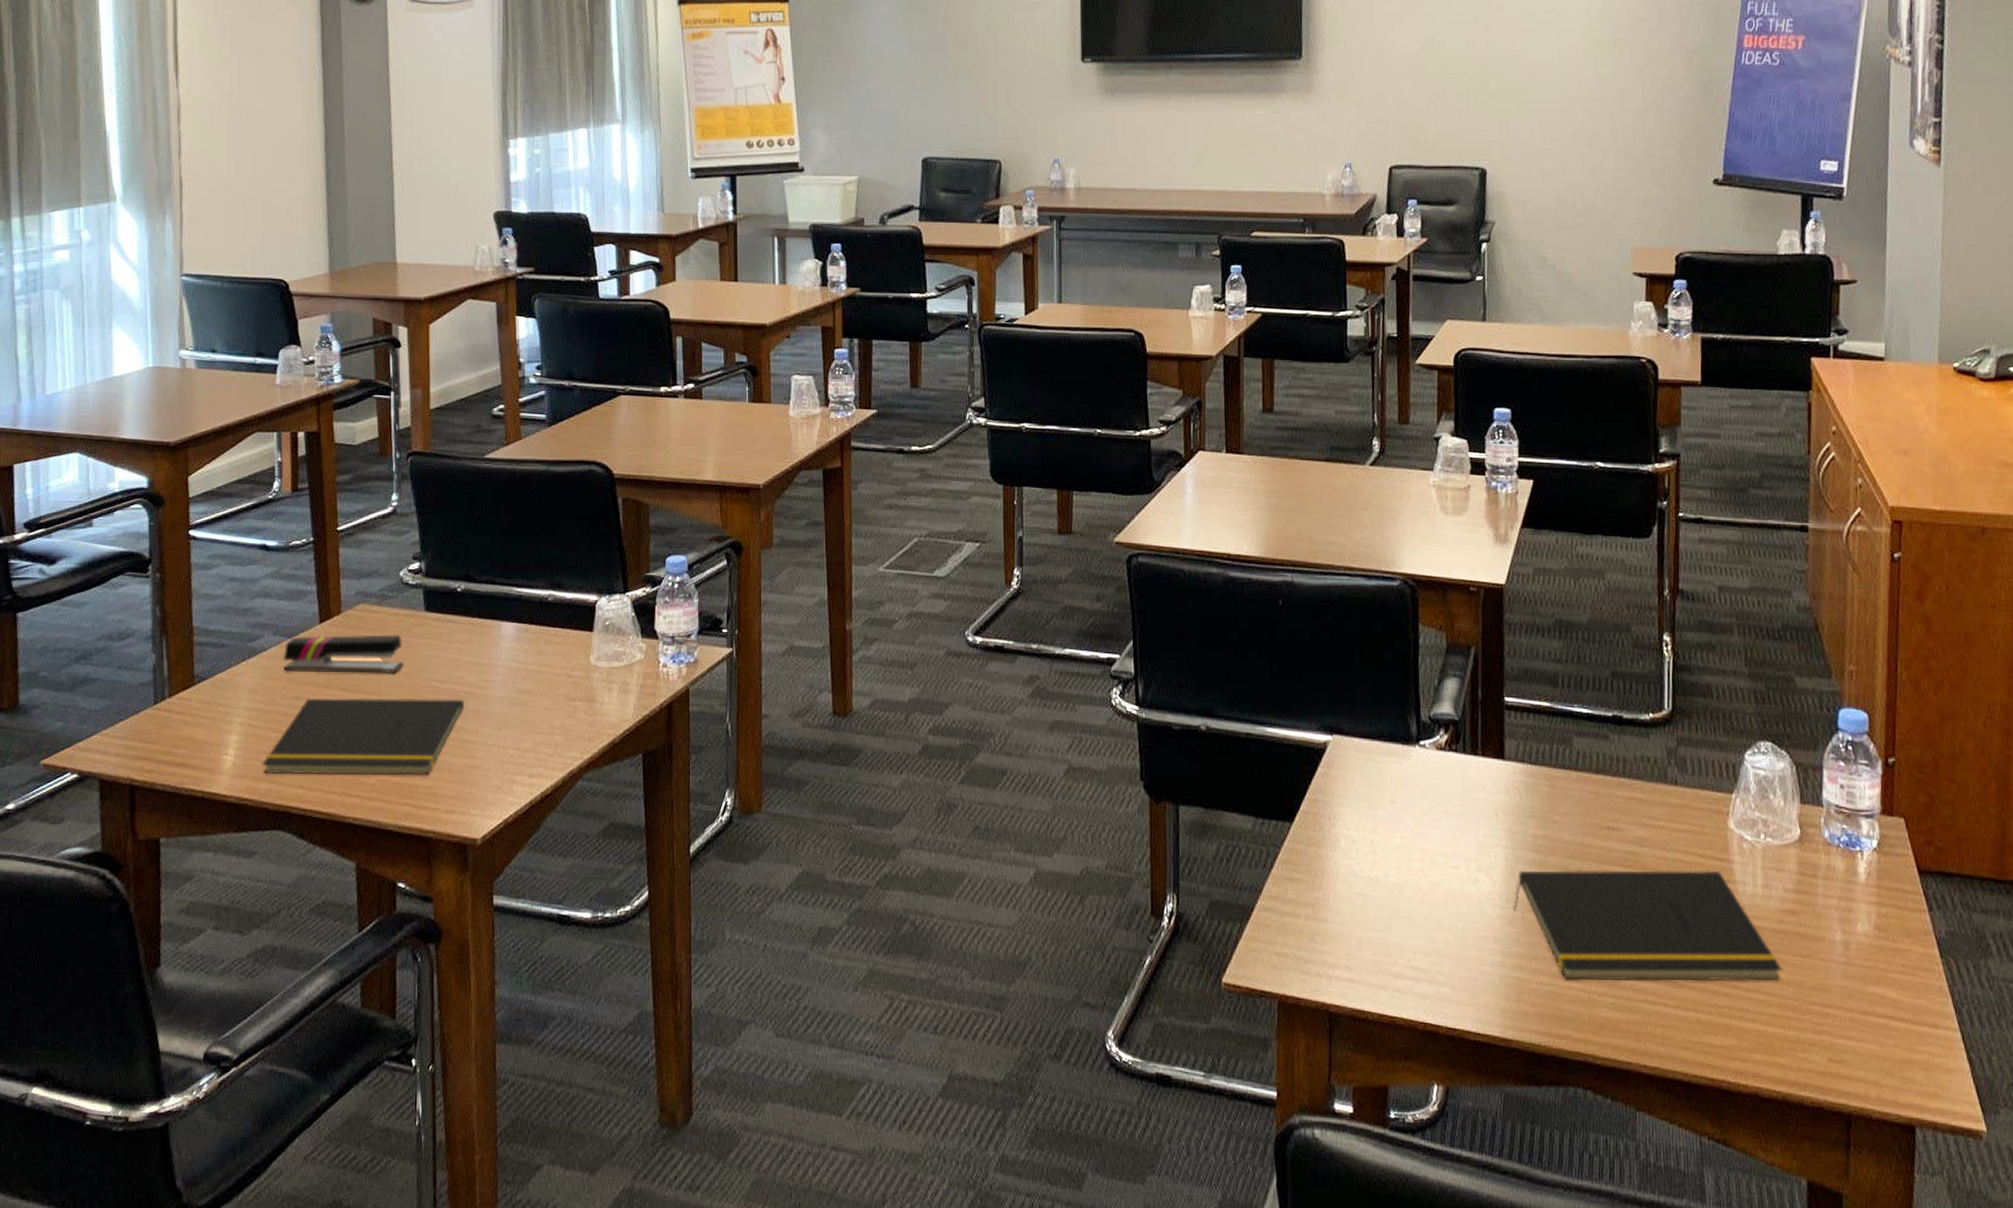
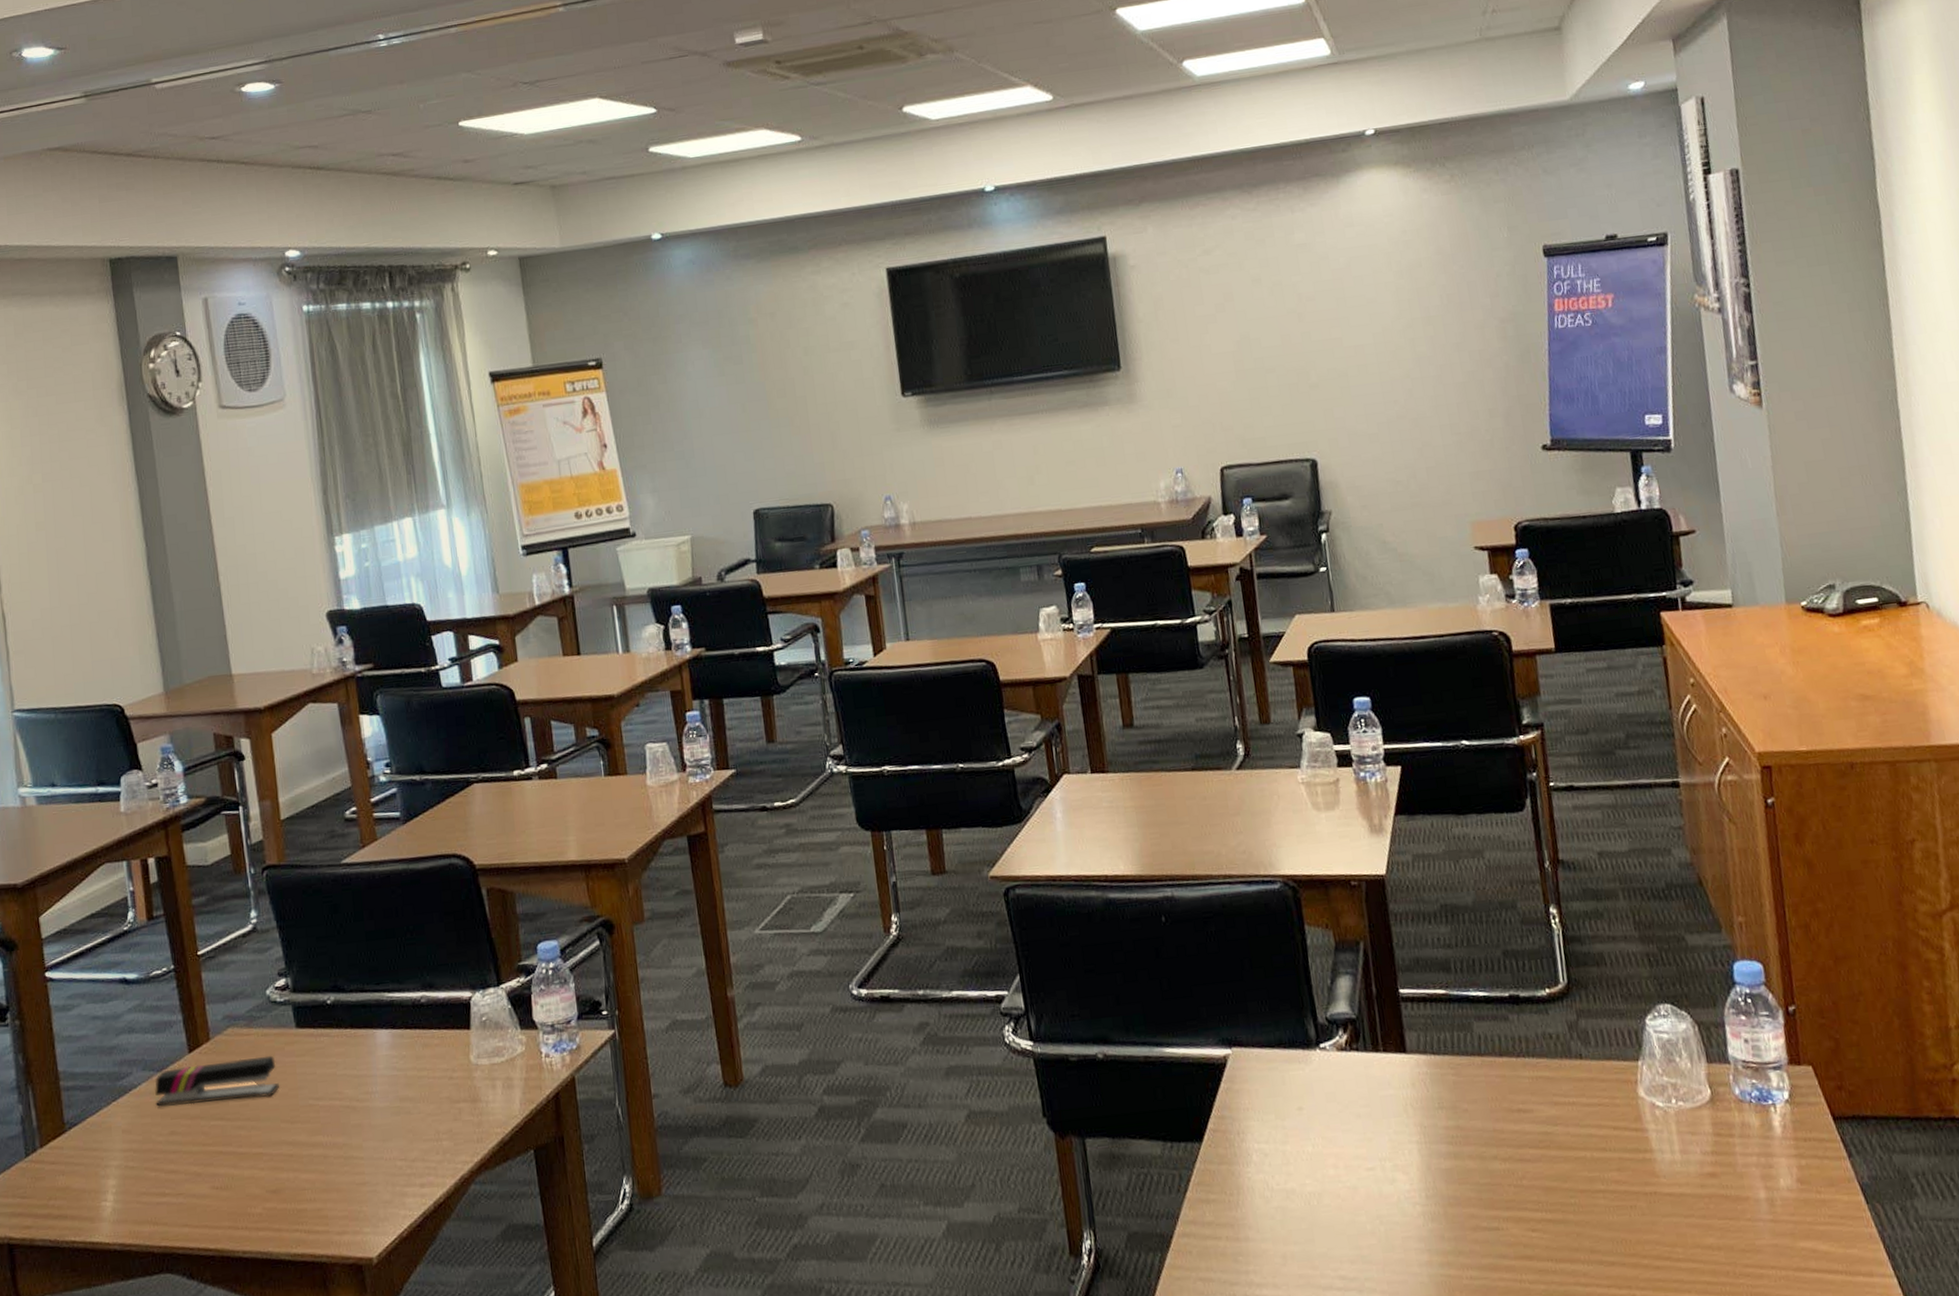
notepad: present [262,698,465,775] -> none [143,1114,347,1217]
notepad: present [1513,870,1782,982] -> none [1434,1141,1711,1272]

